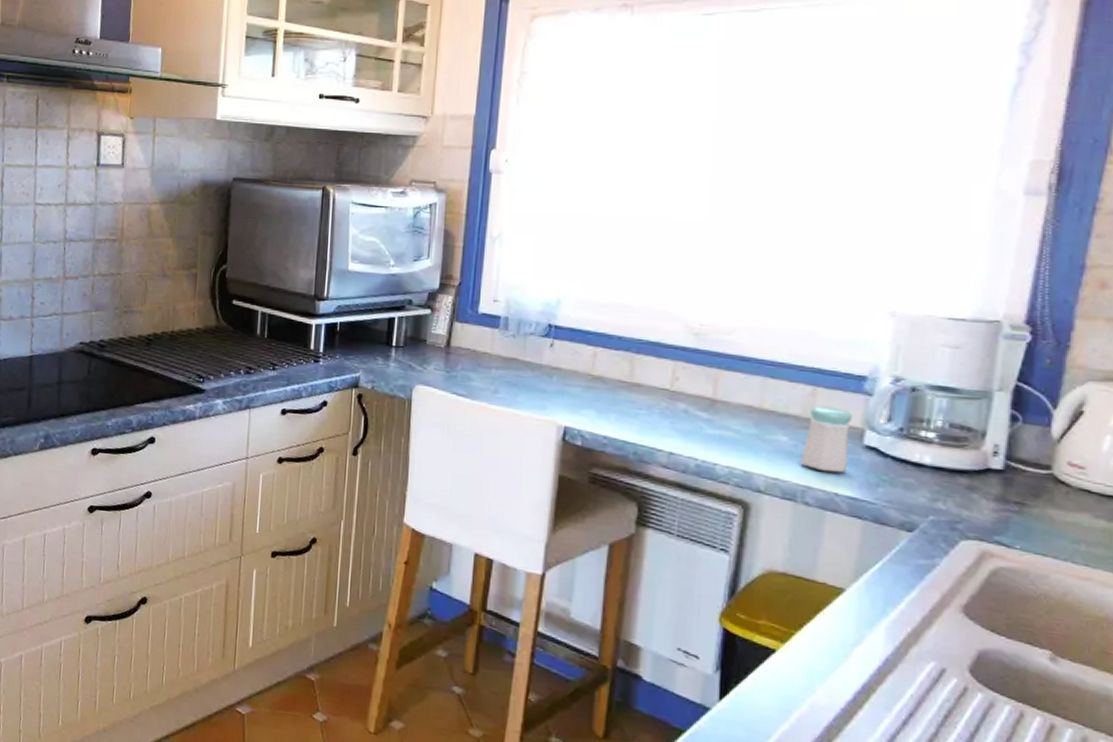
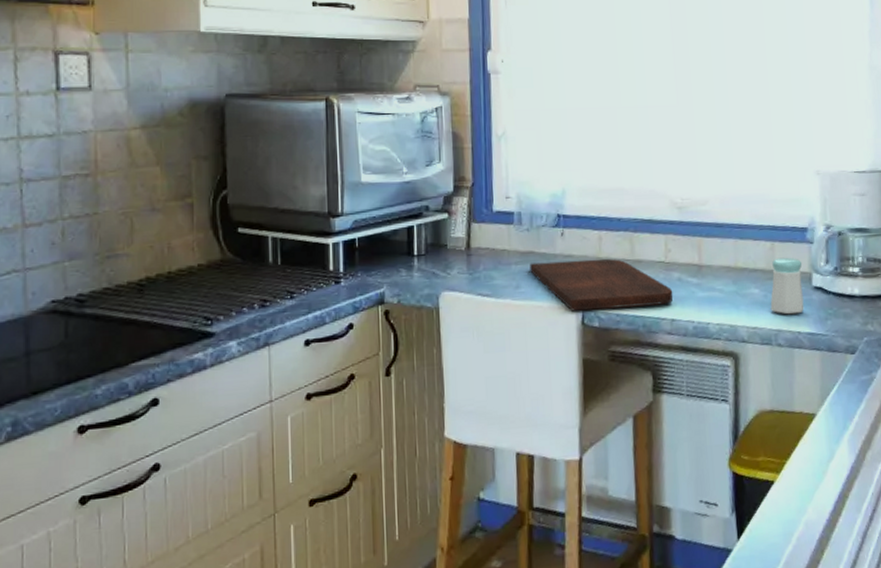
cutting board: none [511,370,676,435] -> present [529,258,673,311]

